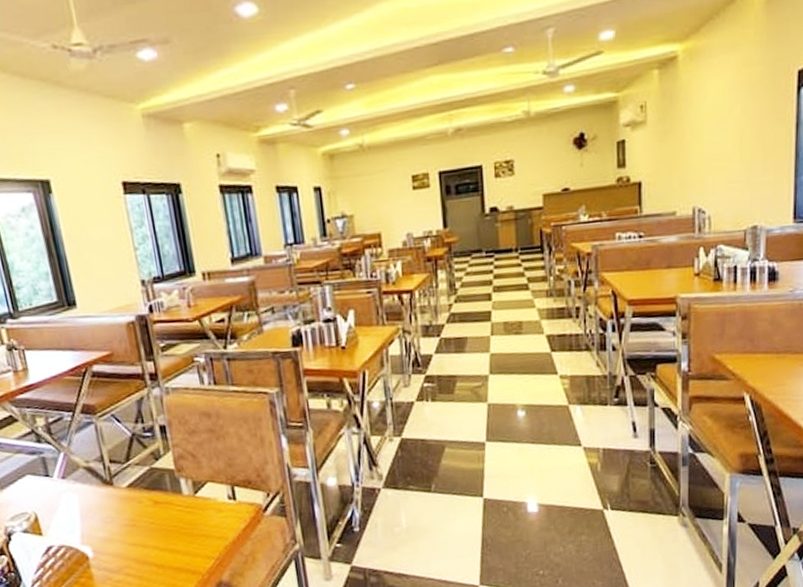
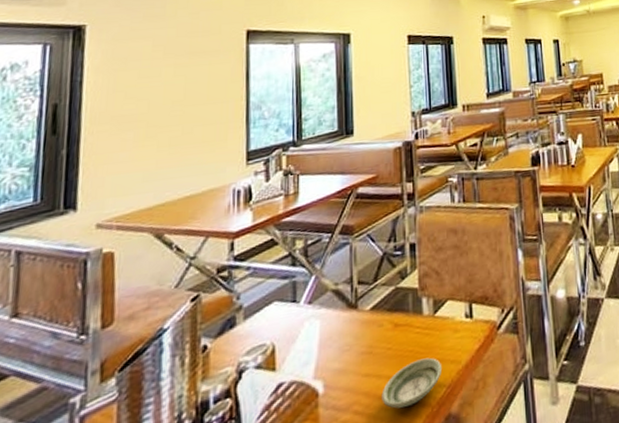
saucer: none [150,533,209,574] -> present [381,357,443,409]

